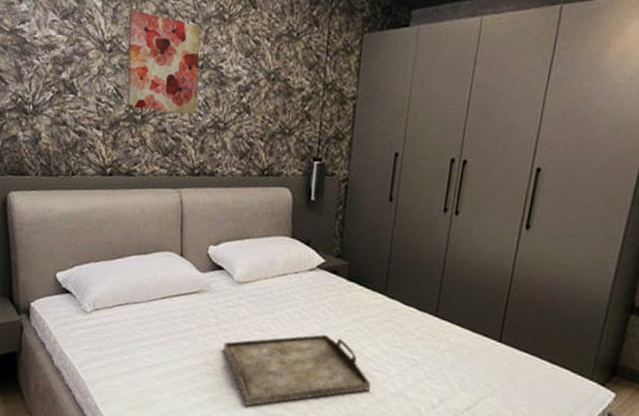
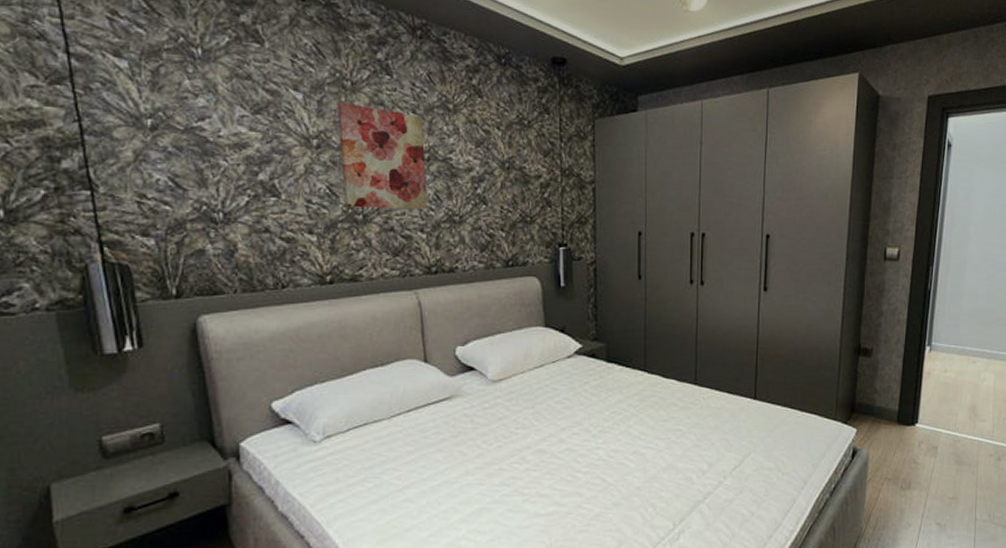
serving tray: present [223,334,372,407] -> none [483,420,642,512]

